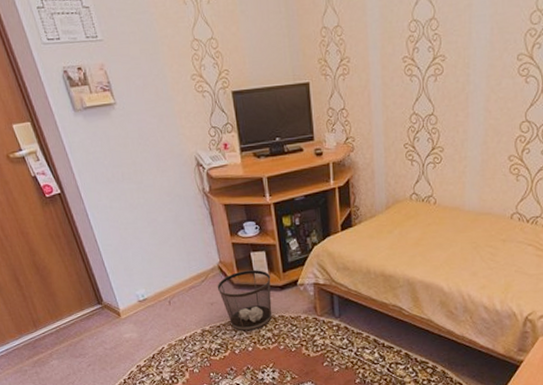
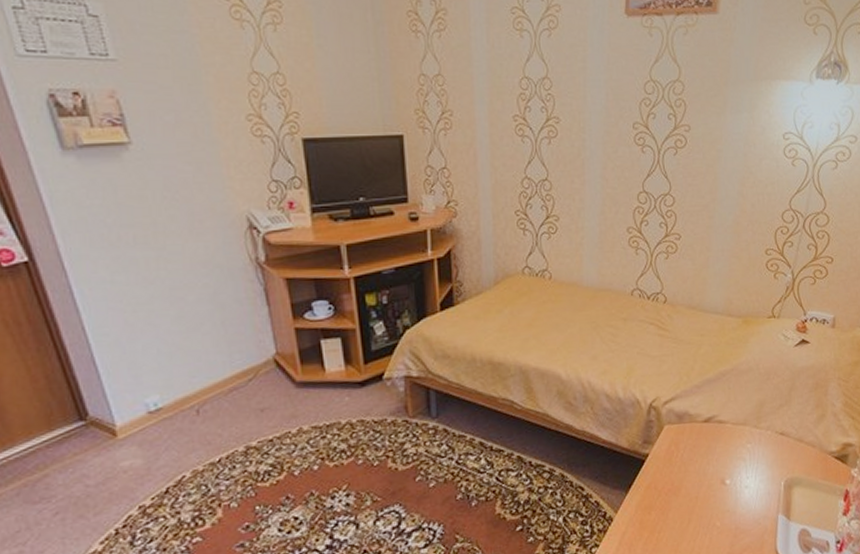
waste bin: present [217,270,272,330] -> none [271,362,348,444]

